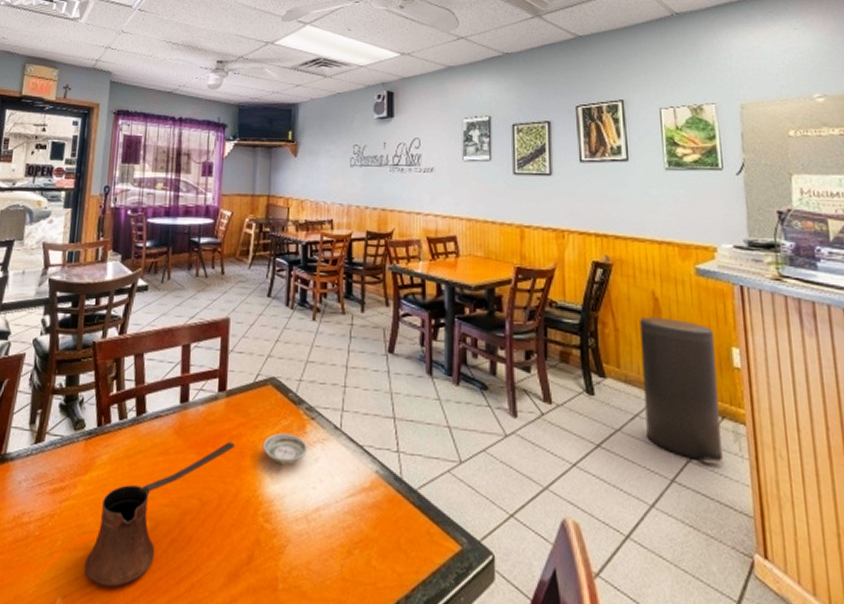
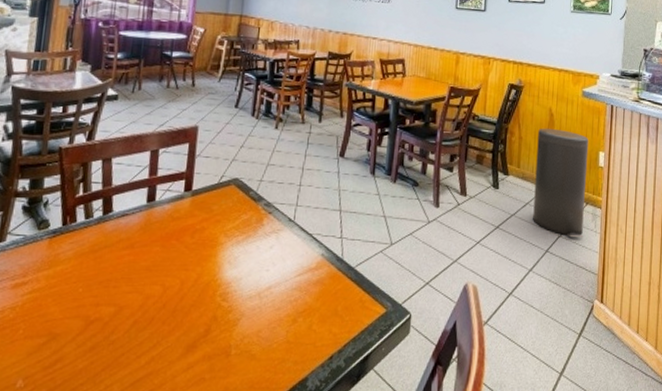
coffee pot: present [84,441,235,587] -> none [46,235,198,365]
saucer: present [262,432,307,465] -> none [223,225,264,252]

